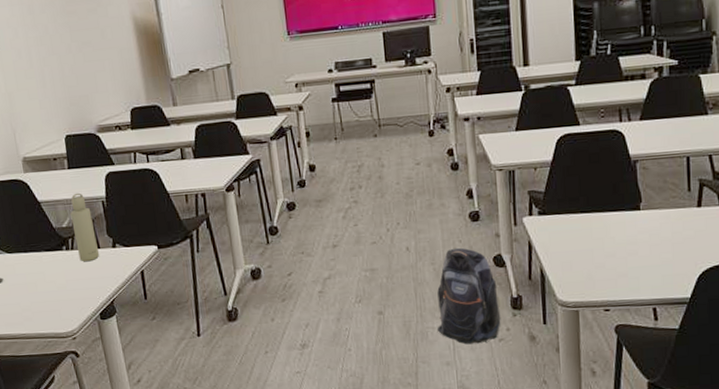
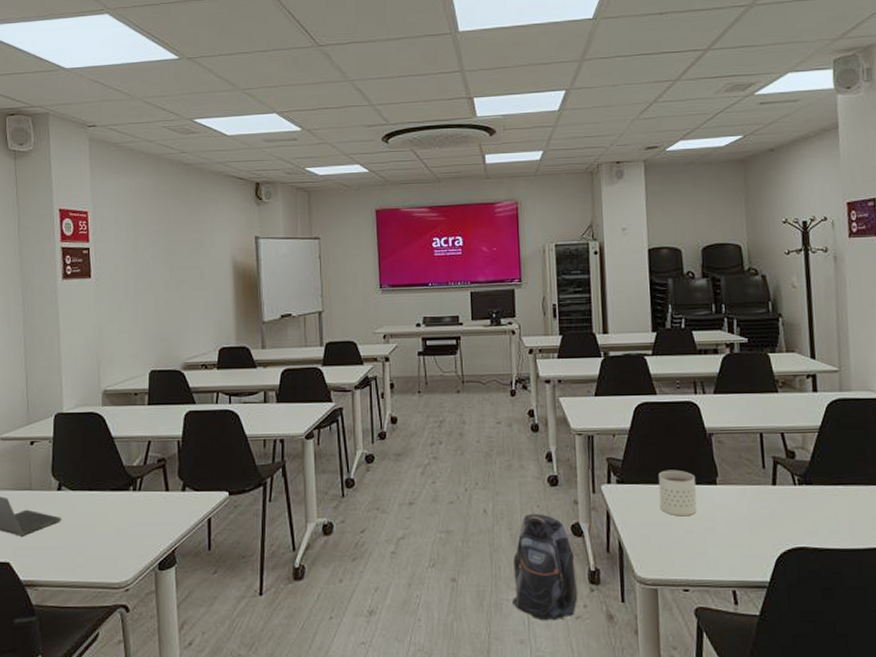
bottle: present [70,192,100,262] -> none [143,430,168,505]
mug: none [580,198,620,243] -> present [658,469,697,517]

